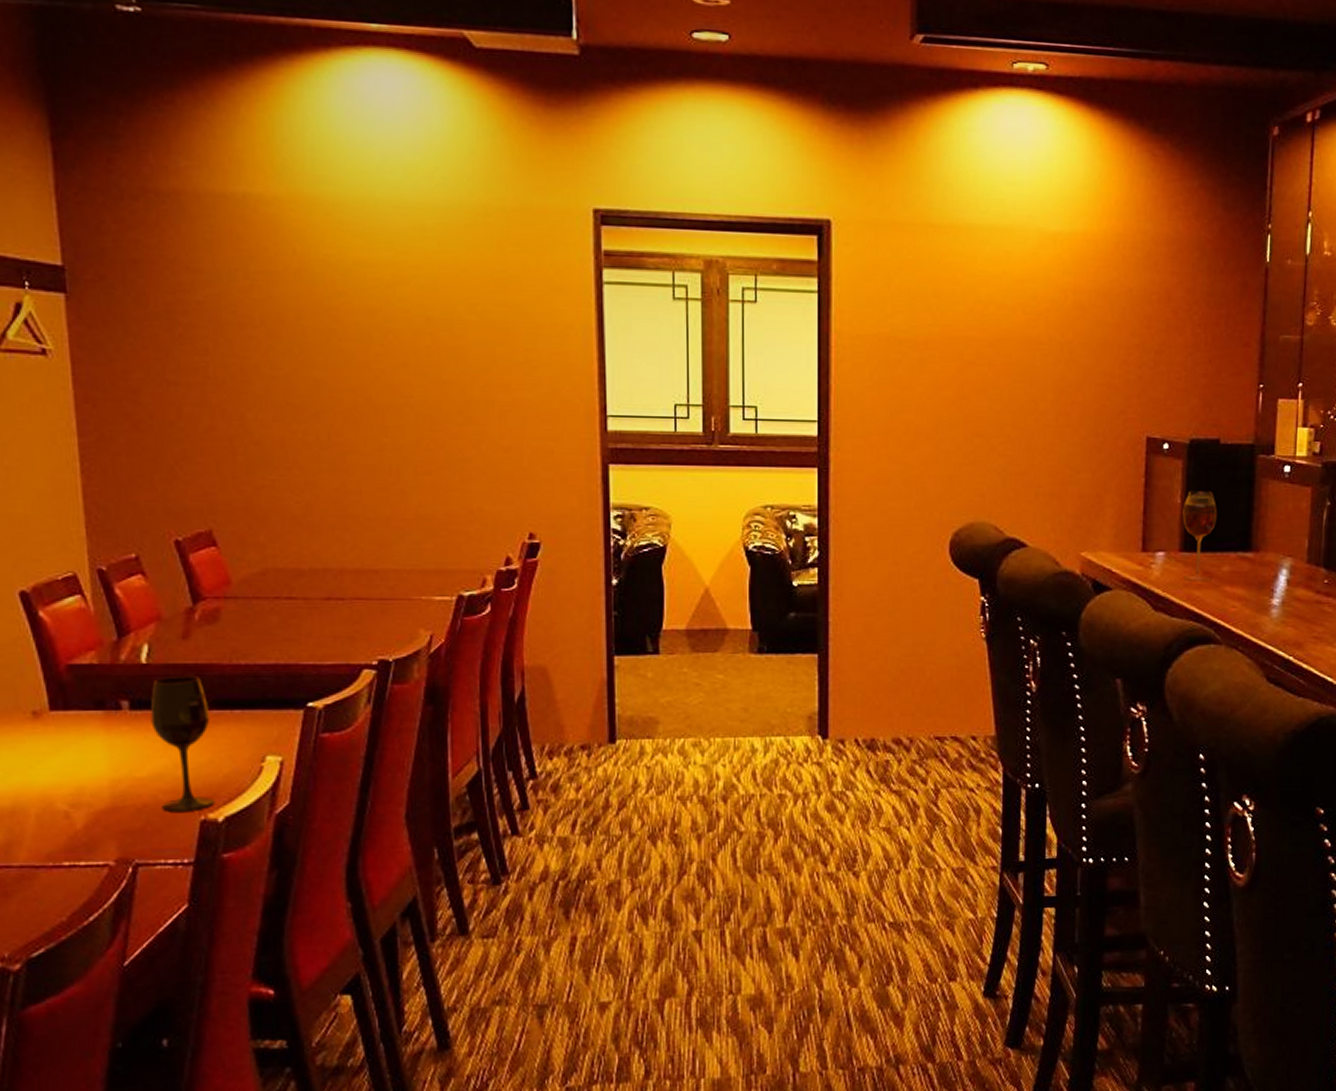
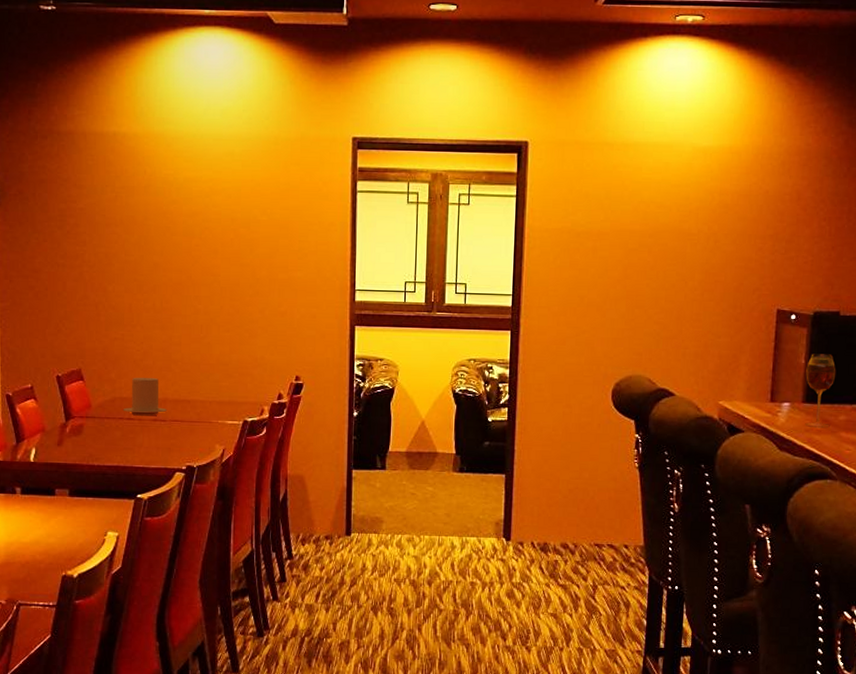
wine glass: present [150,676,216,813] -> none [34,472,73,569]
candle: none [279,540,346,593] -> present [123,378,168,416]

